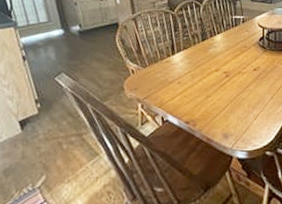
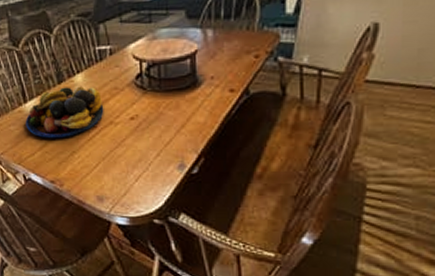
fruit bowl: none [170,44,235,85] -> present [25,86,104,139]

